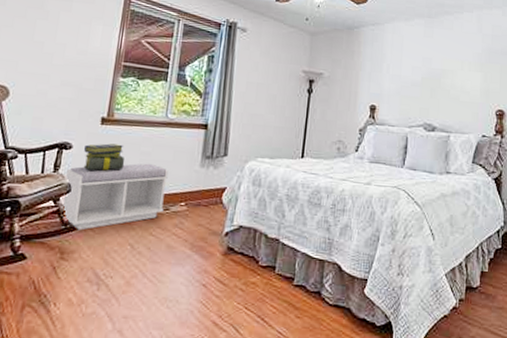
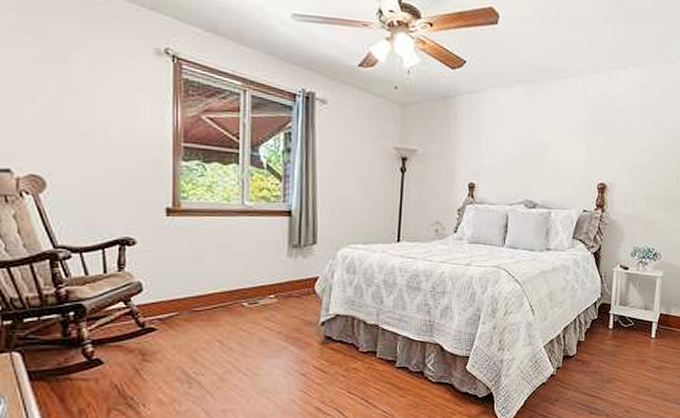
bench: present [63,163,169,231] -> none [133,256,252,331]
stack of books: present [83,143,125,171] -> none [151,237,201,268]

